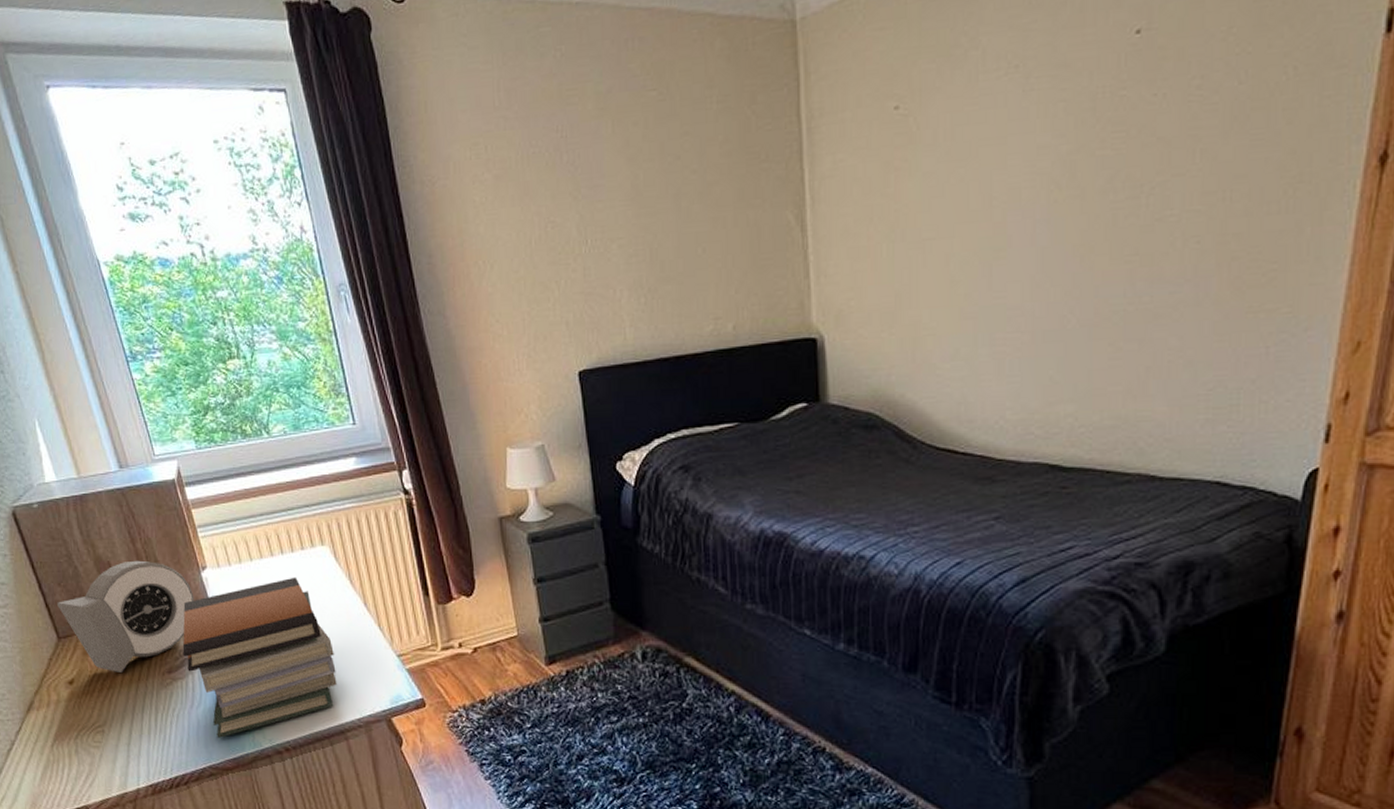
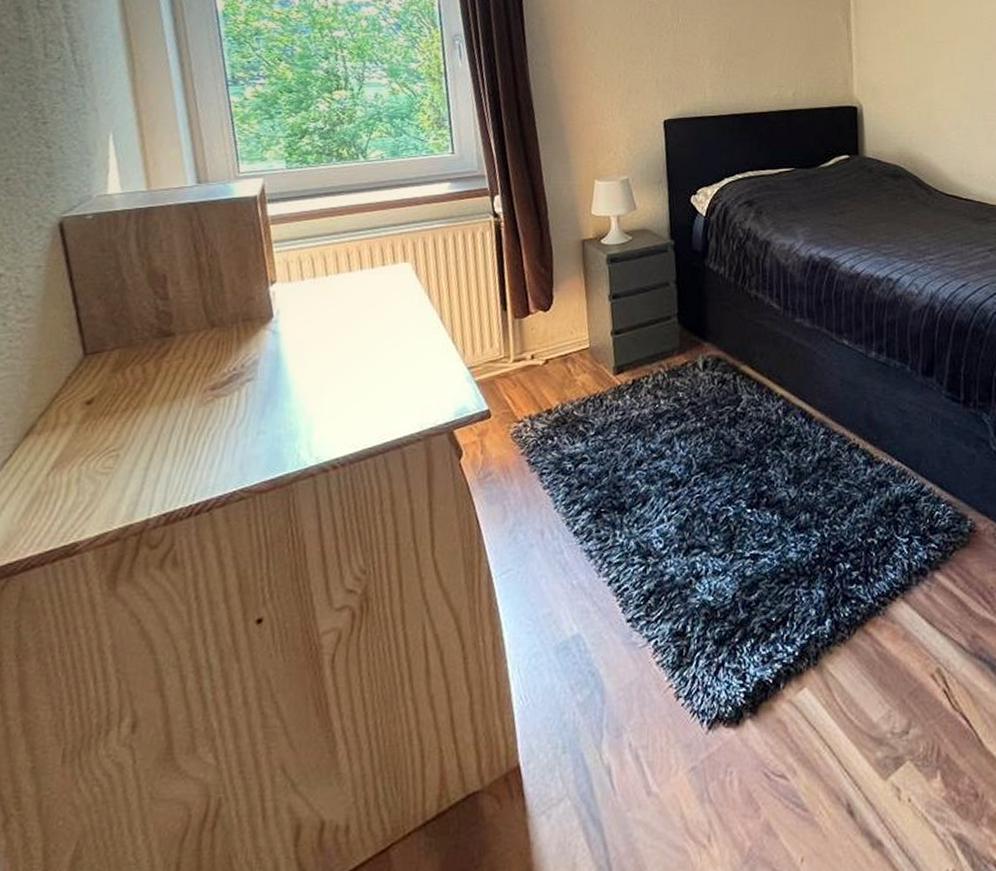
alarm clock: present [57,560,194,672] -> none [91,274,257,390]
book stack: present [182,577,337,738] -> none [232,291,402,458]

